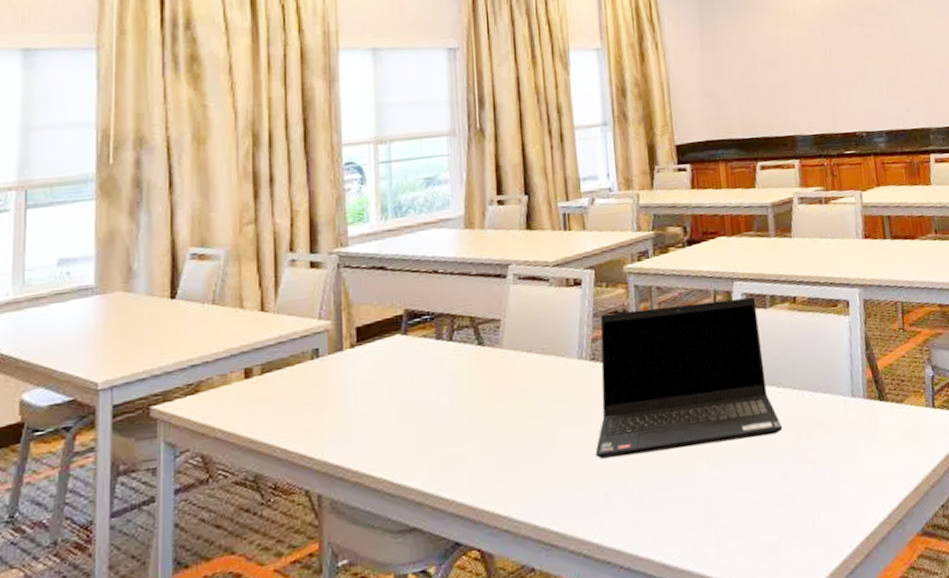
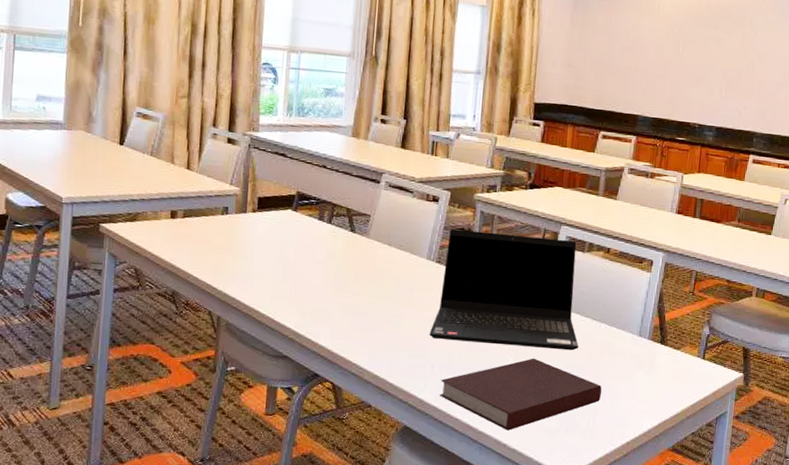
notebook: none [620,454,823,560] -> present [439,358,602,431]

